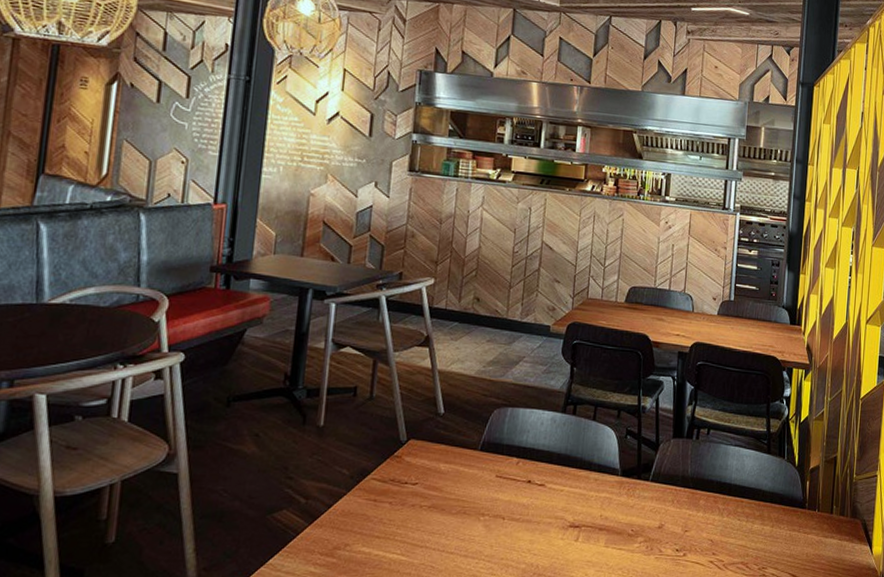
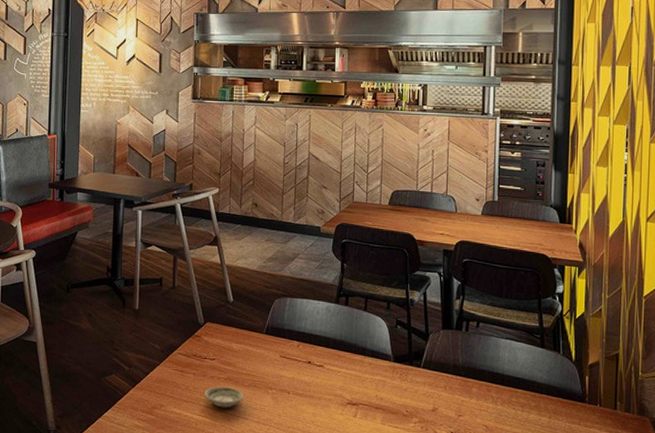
saucer: none [402,515,450,542] -> present [205,386,243,408]

